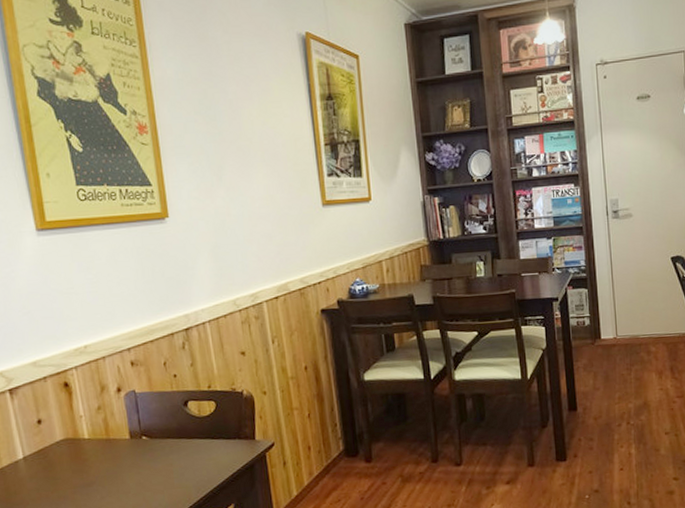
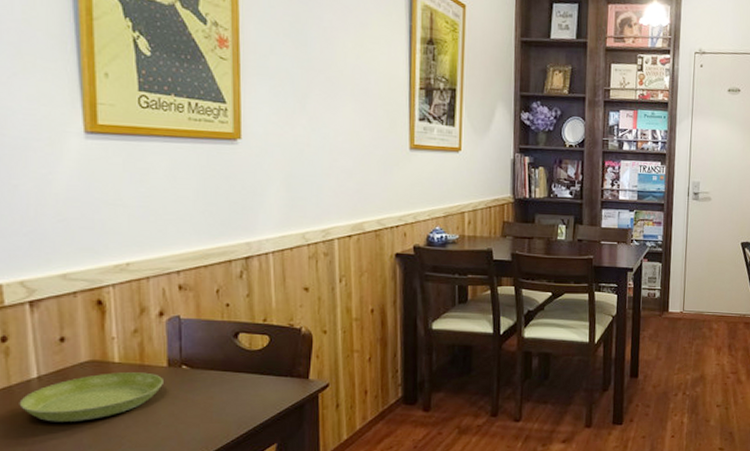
saucer: none [11,445,128,498] -> present [19,372,163,422]

